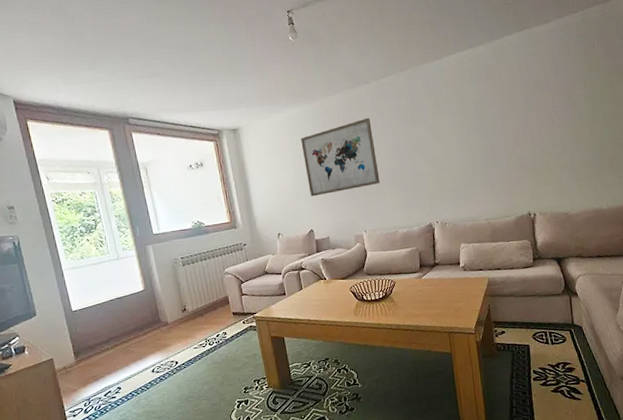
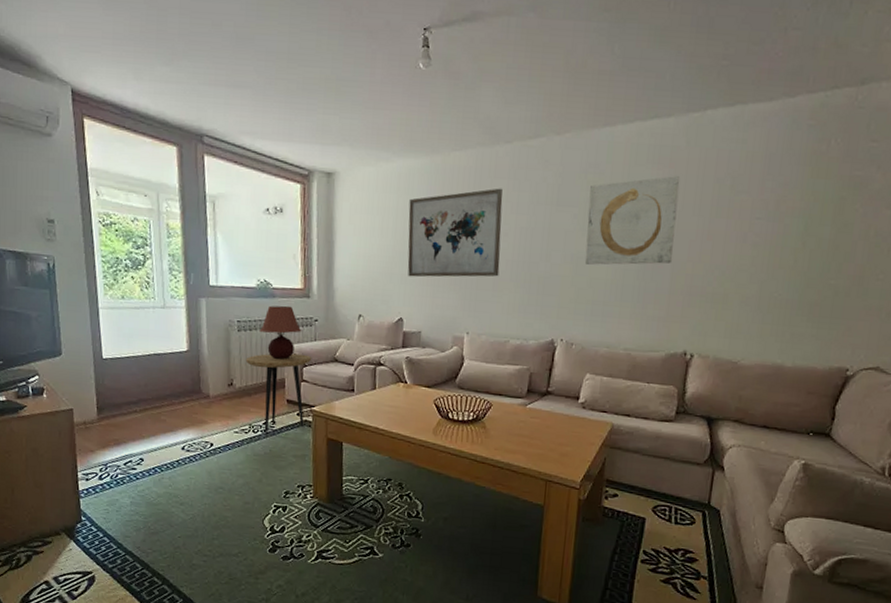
side table: none [193,273,250,344] -> present [245,353,311,434]
table lamp: none [200,237,235,282] -> present [259,305,302,359]
wall art: none [434,86,505,162] -> present [584,176,680,265]

